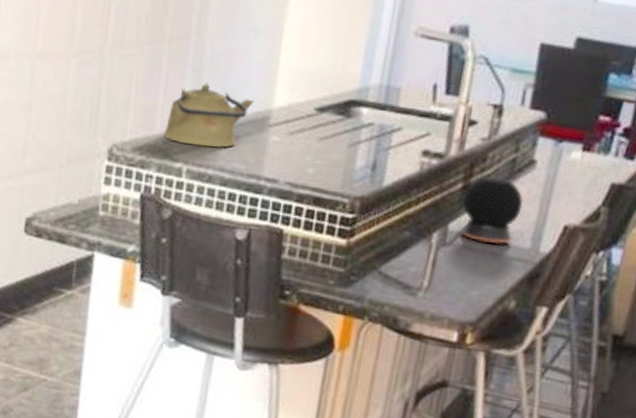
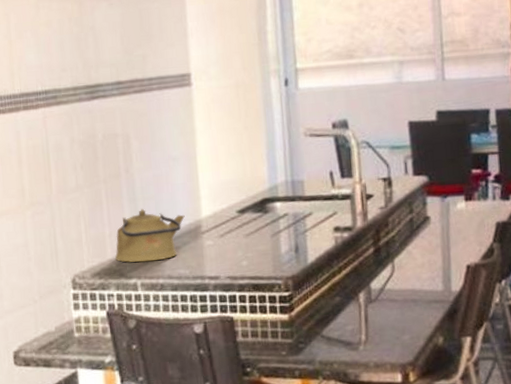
speaker: present [461,176,524,245] -> none [377,236,429,294]

